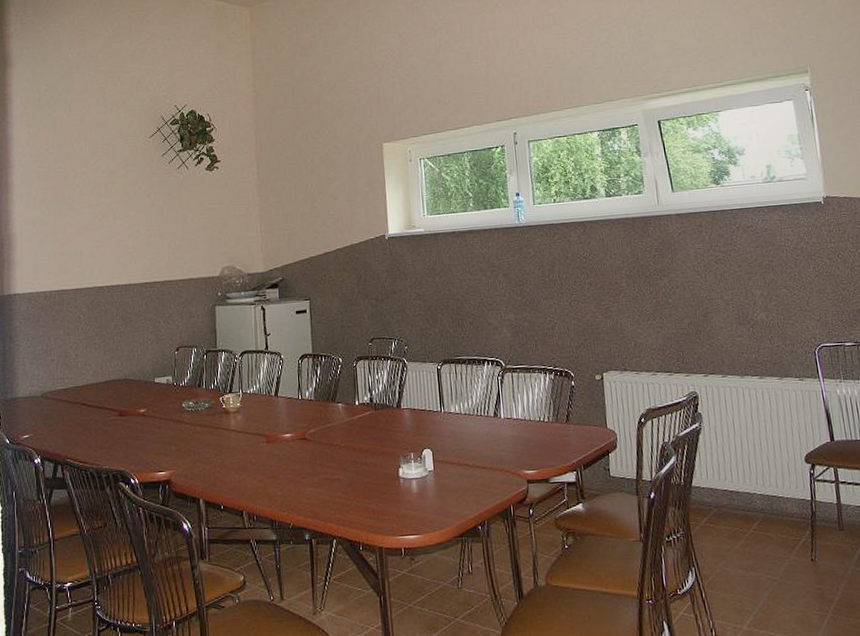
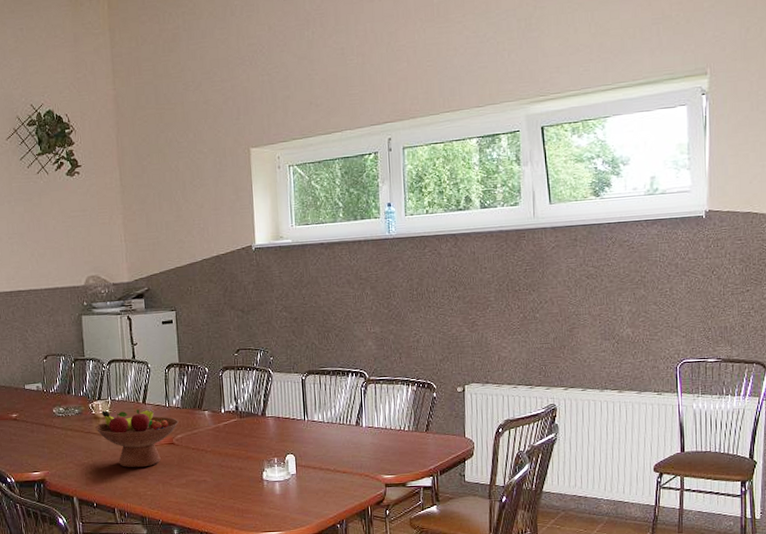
fruit bowl: none [225,401,312,466] -> present [95,408,180,468]

